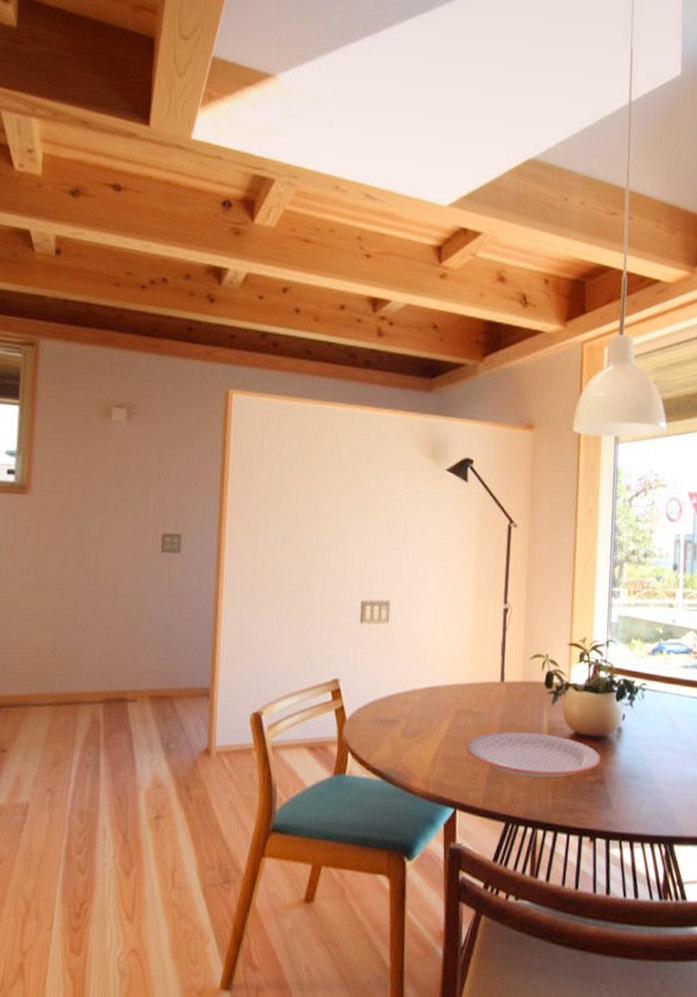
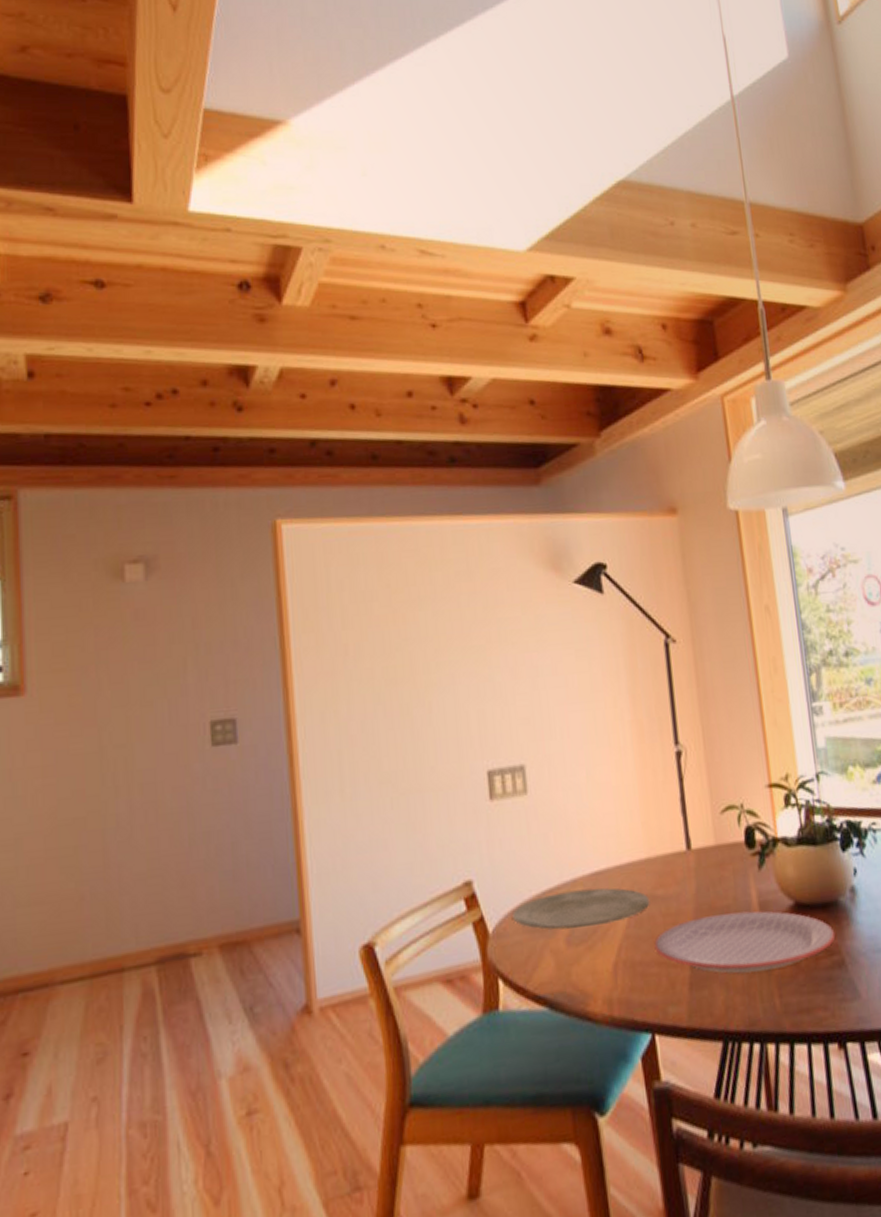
plate: none [365,698,468,726] -> present [512,888,650,930]

